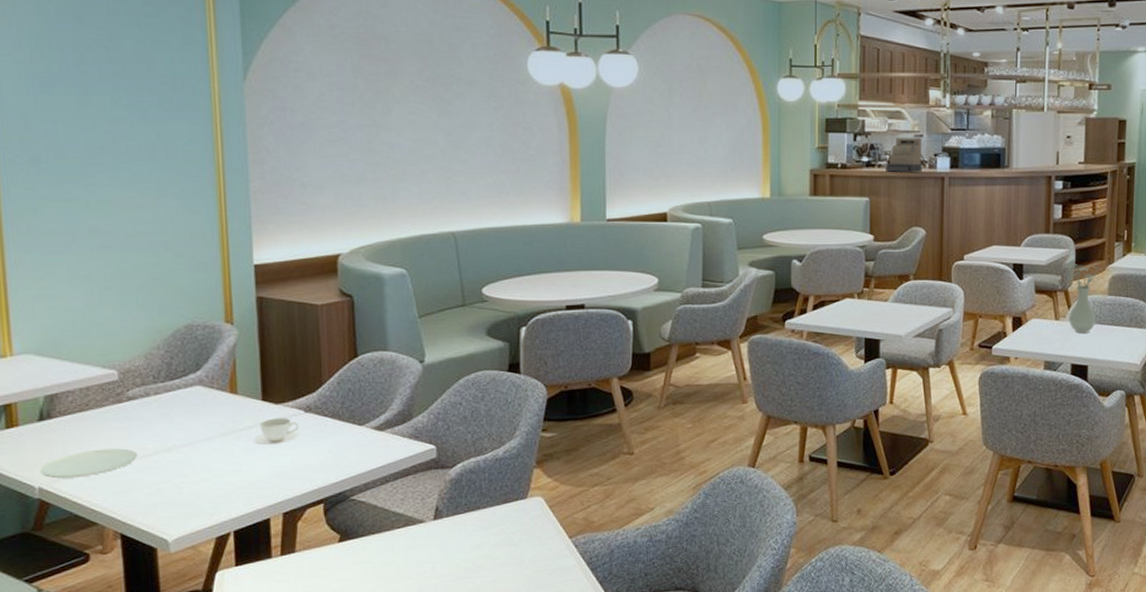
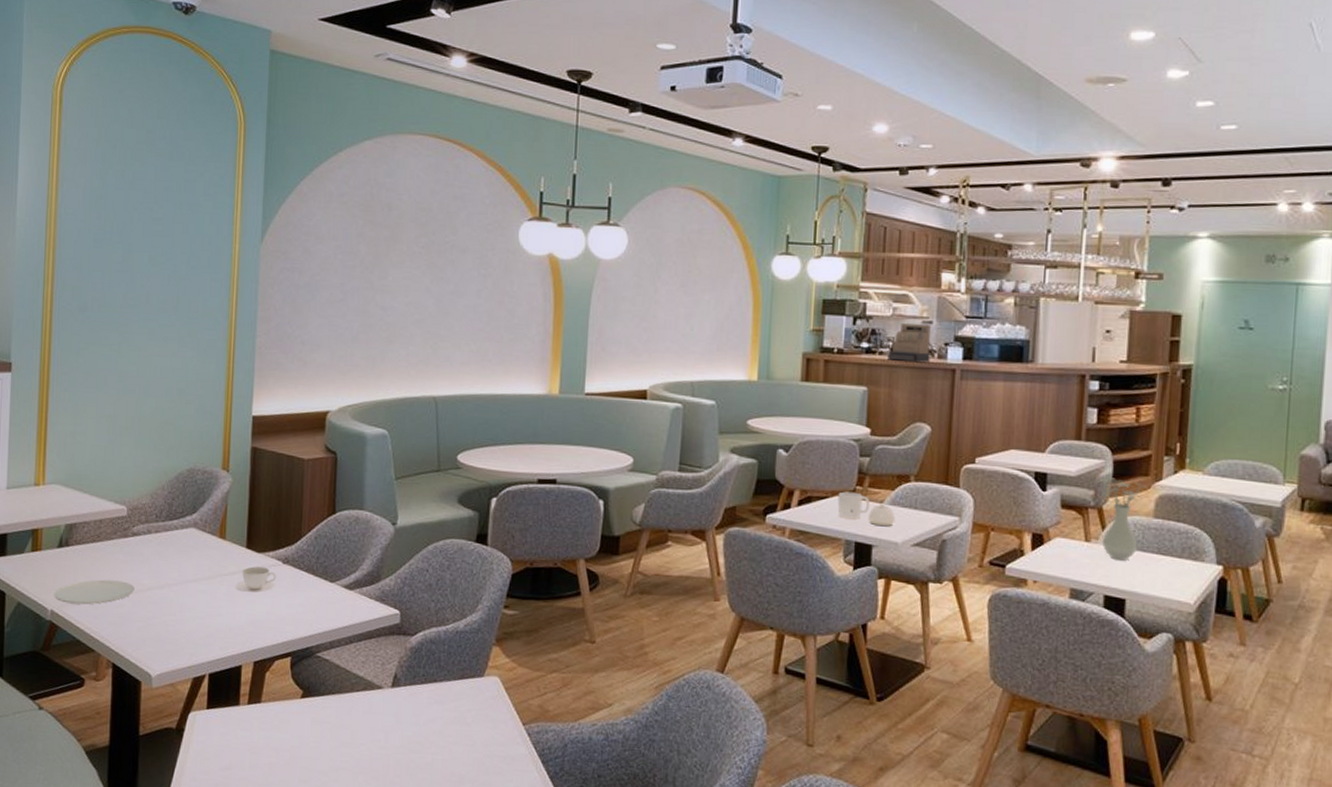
mug: none [848,294,876,318] -> present [837,491,870,520]
sugar bowl: none [874,302,899,322] -> present [867,503,895,527]

